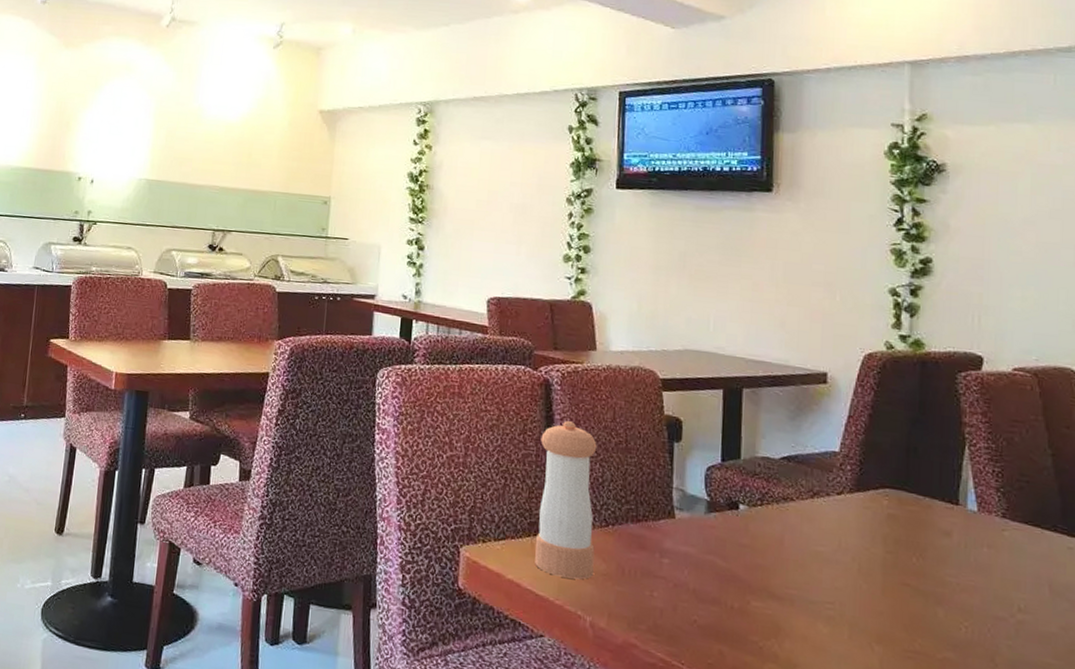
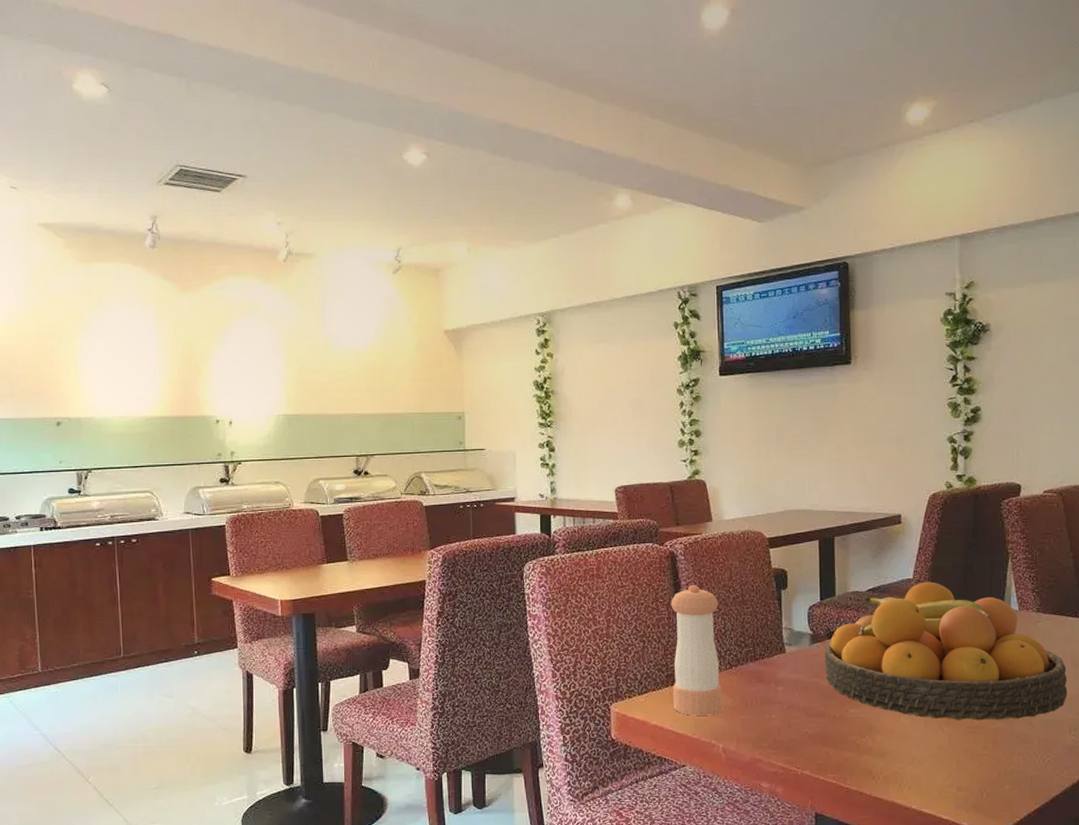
fruit bowl: none [723,458,1044,653] -> present [824,582,1068,721]

